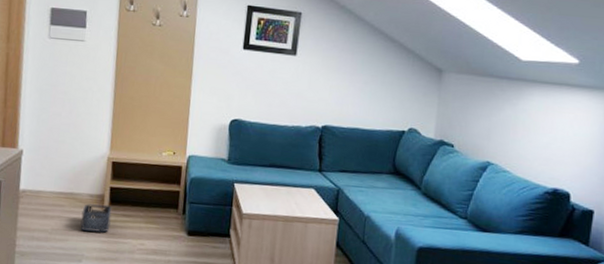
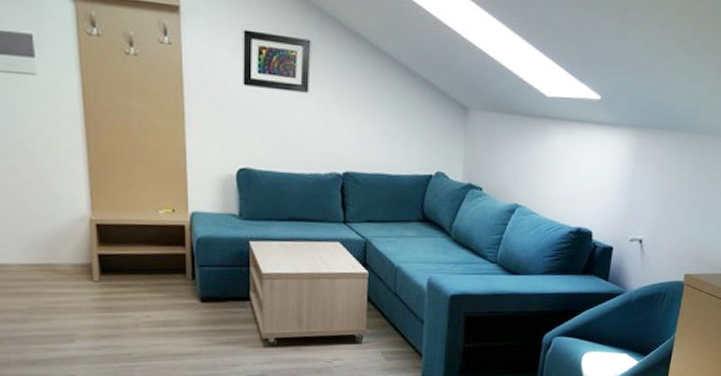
storage bin: present [80,203,112,233] -> none [65,274,105,308]

